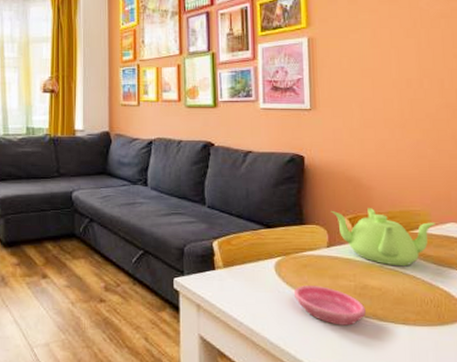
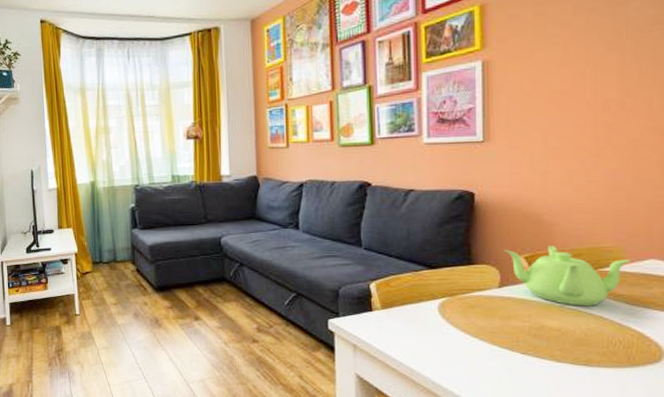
saucer: present [294,286,366,326] -> none [460,326,541,367]

